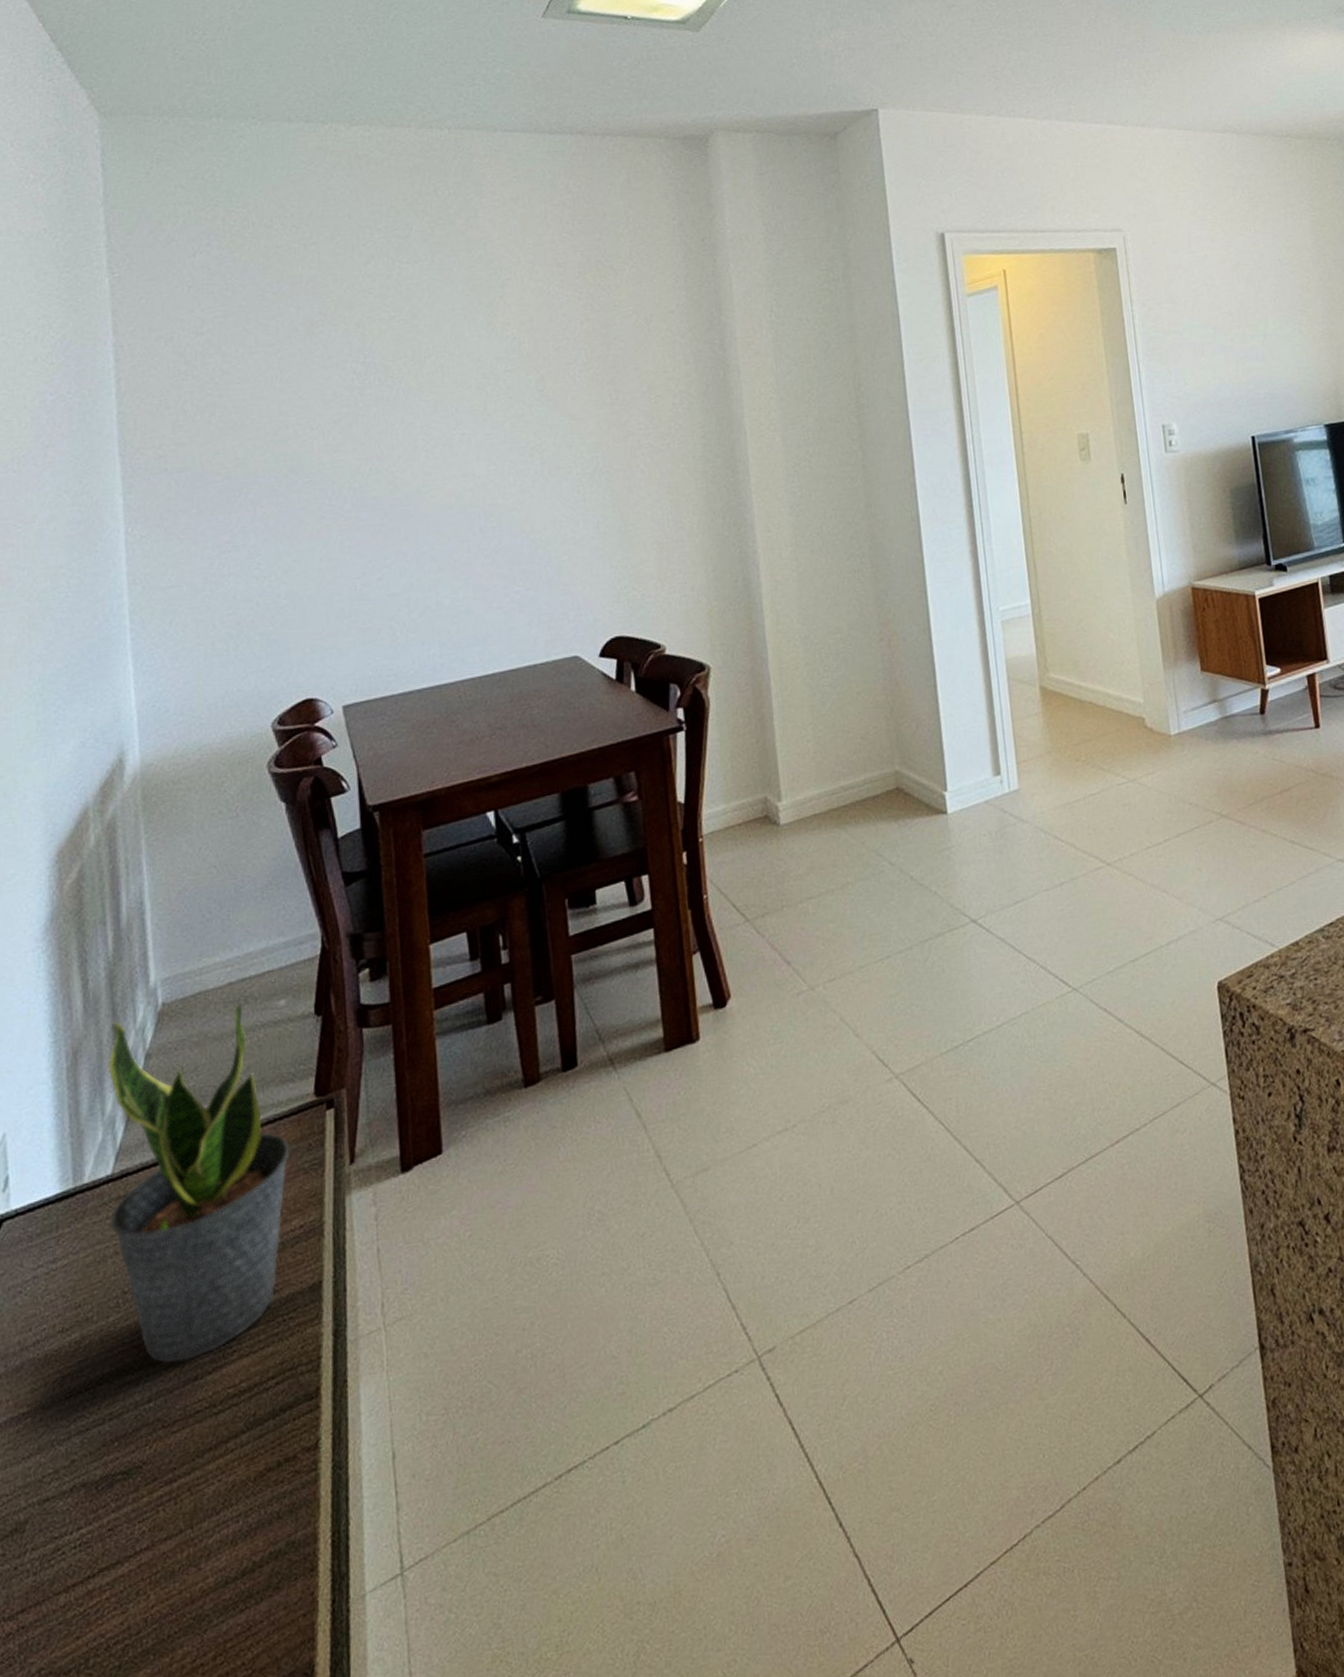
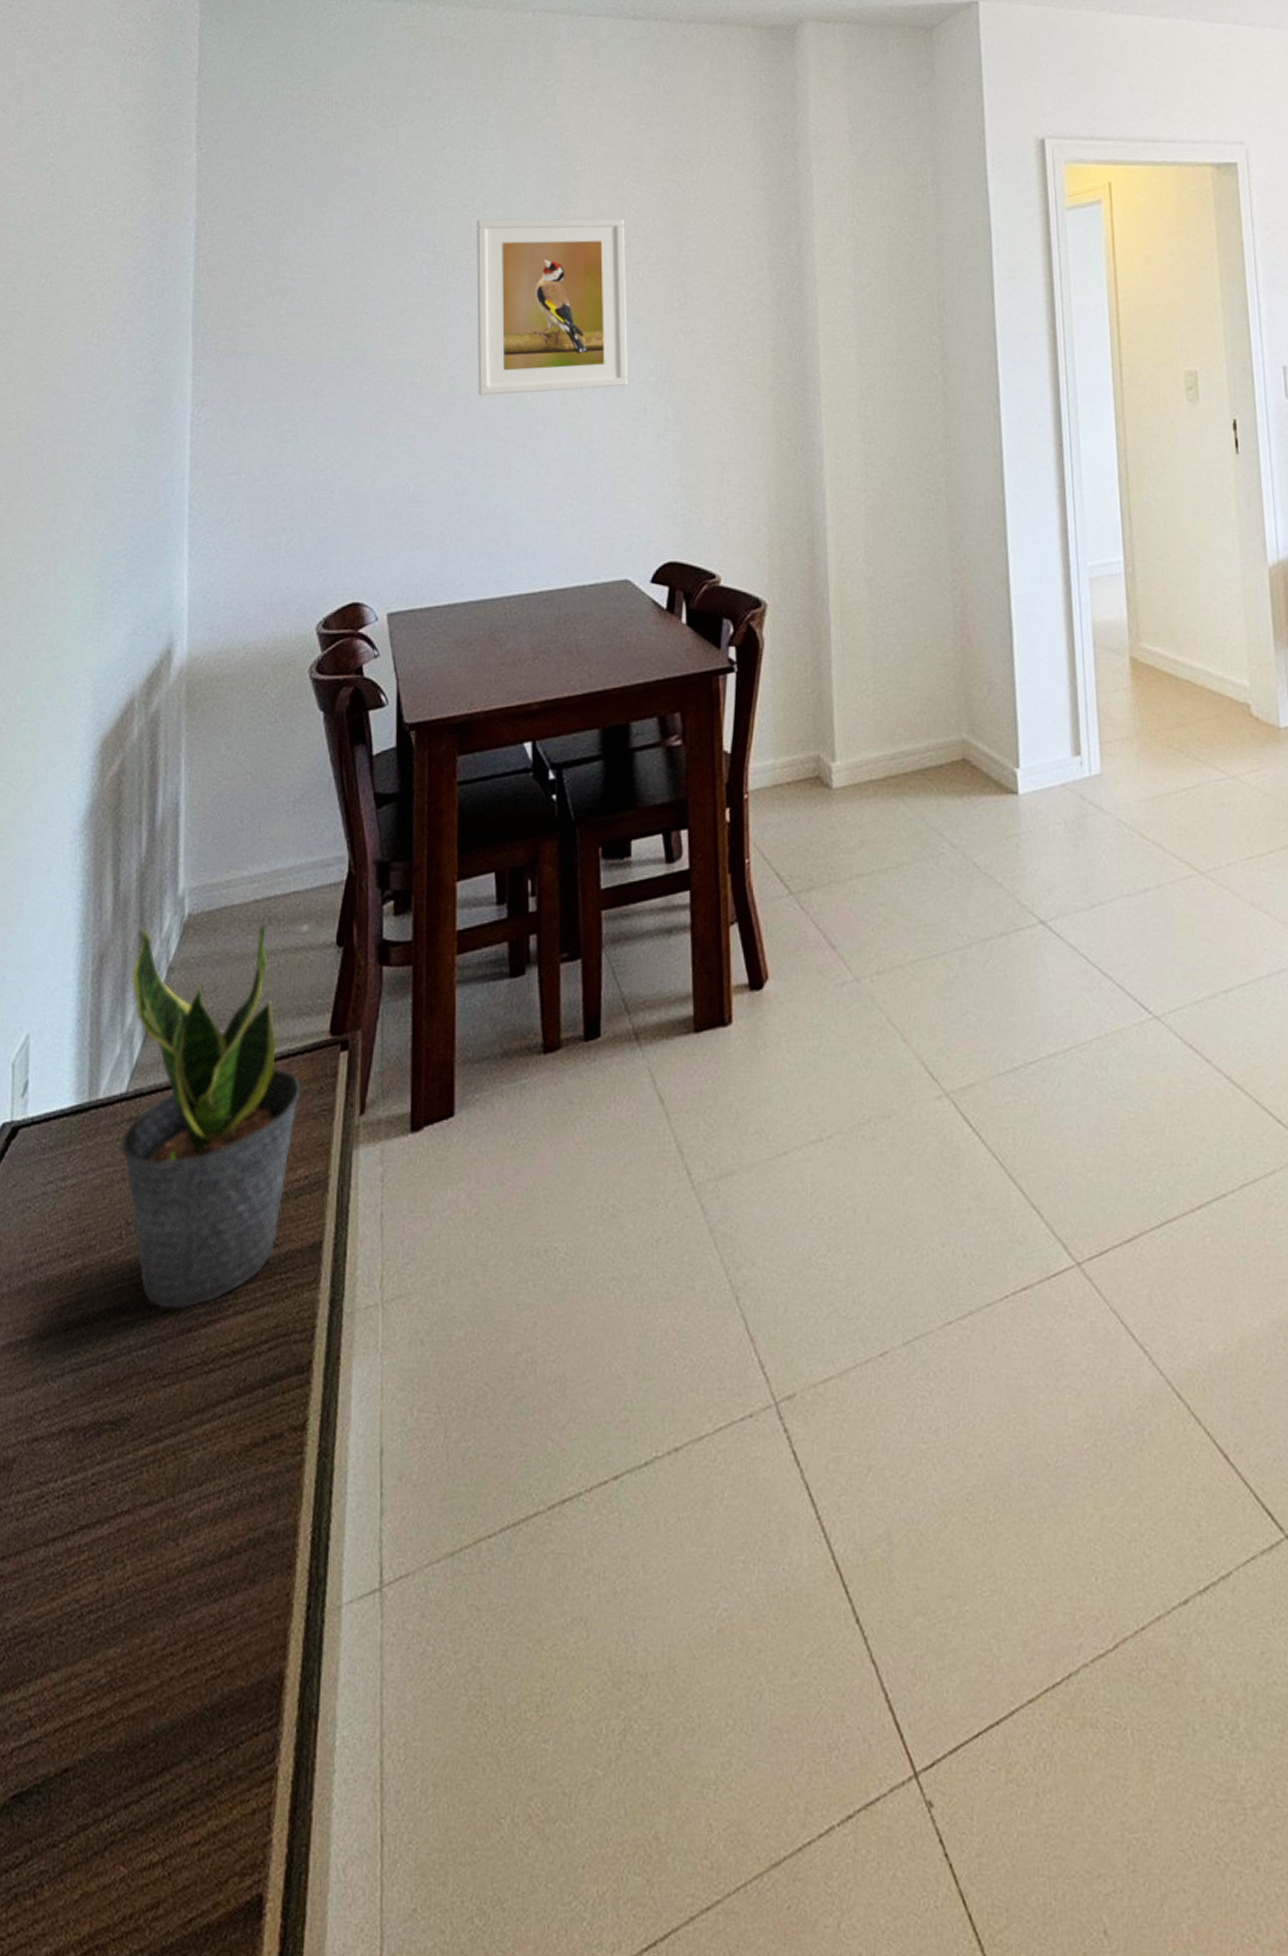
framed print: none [406,322,567,497] -> present [477,218,629,396]

